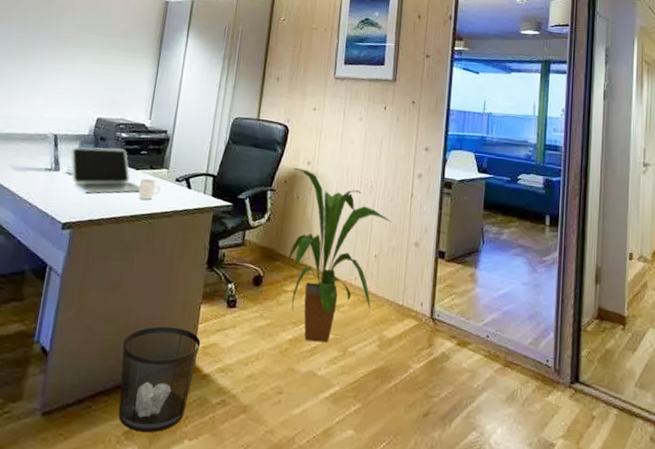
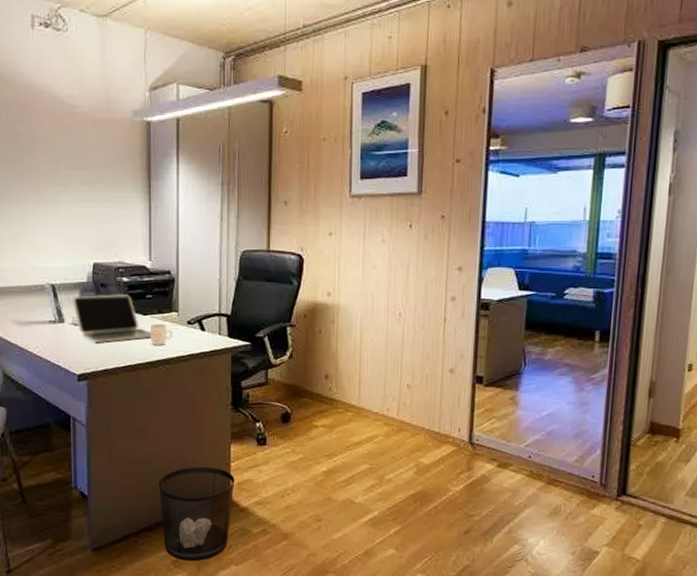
house plant: present [288,168,391,343] -> none [311,301,423,473]

